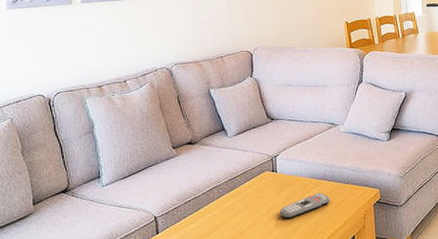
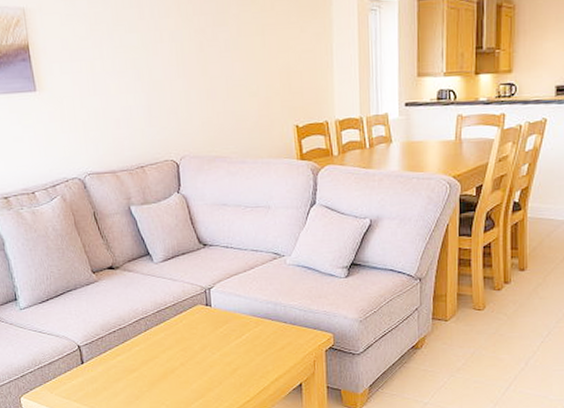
remote control: present [280,192,331,219] -> none [215,332,274,359]

